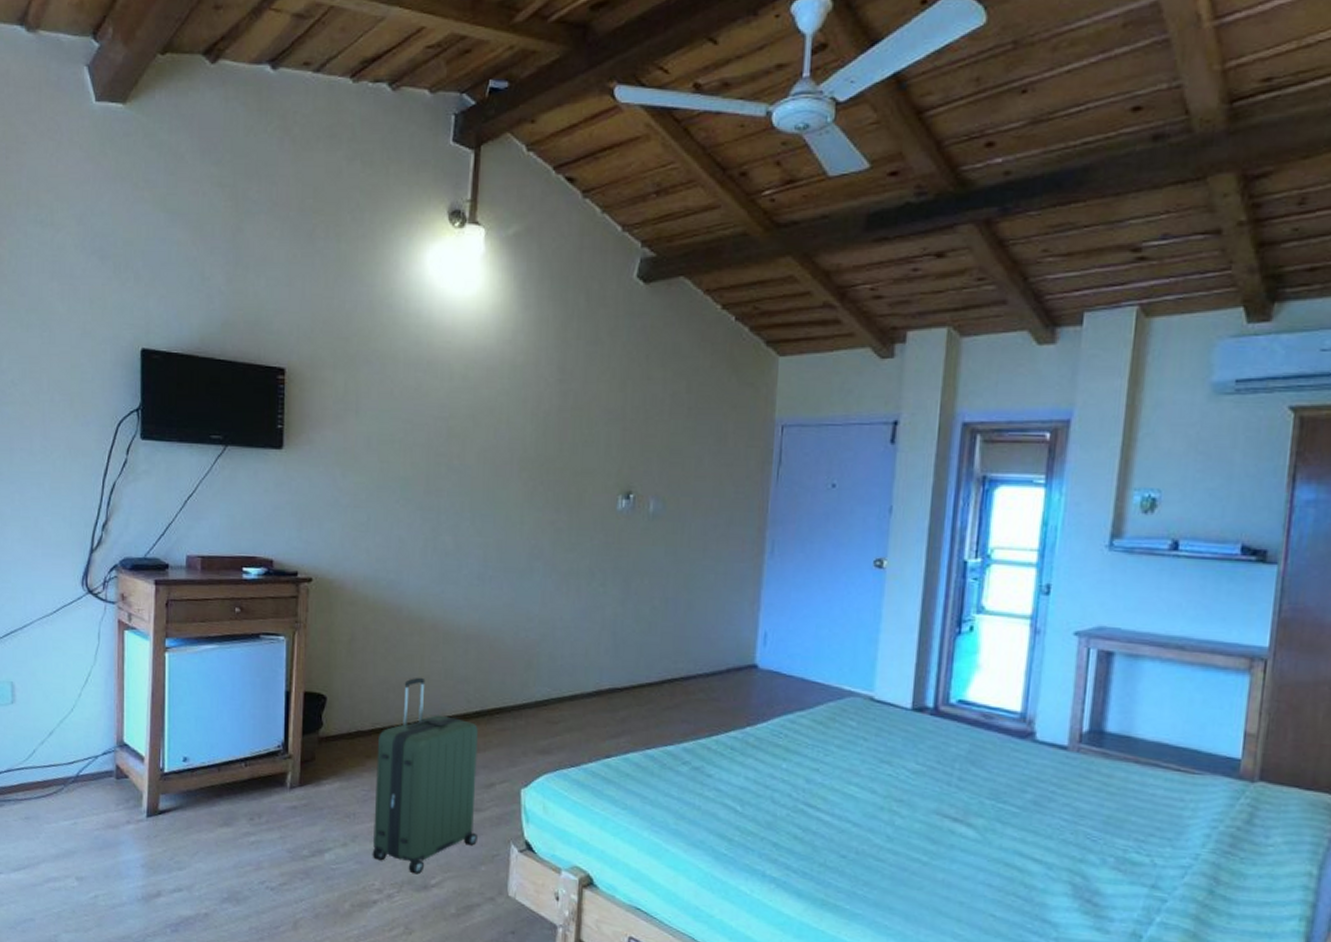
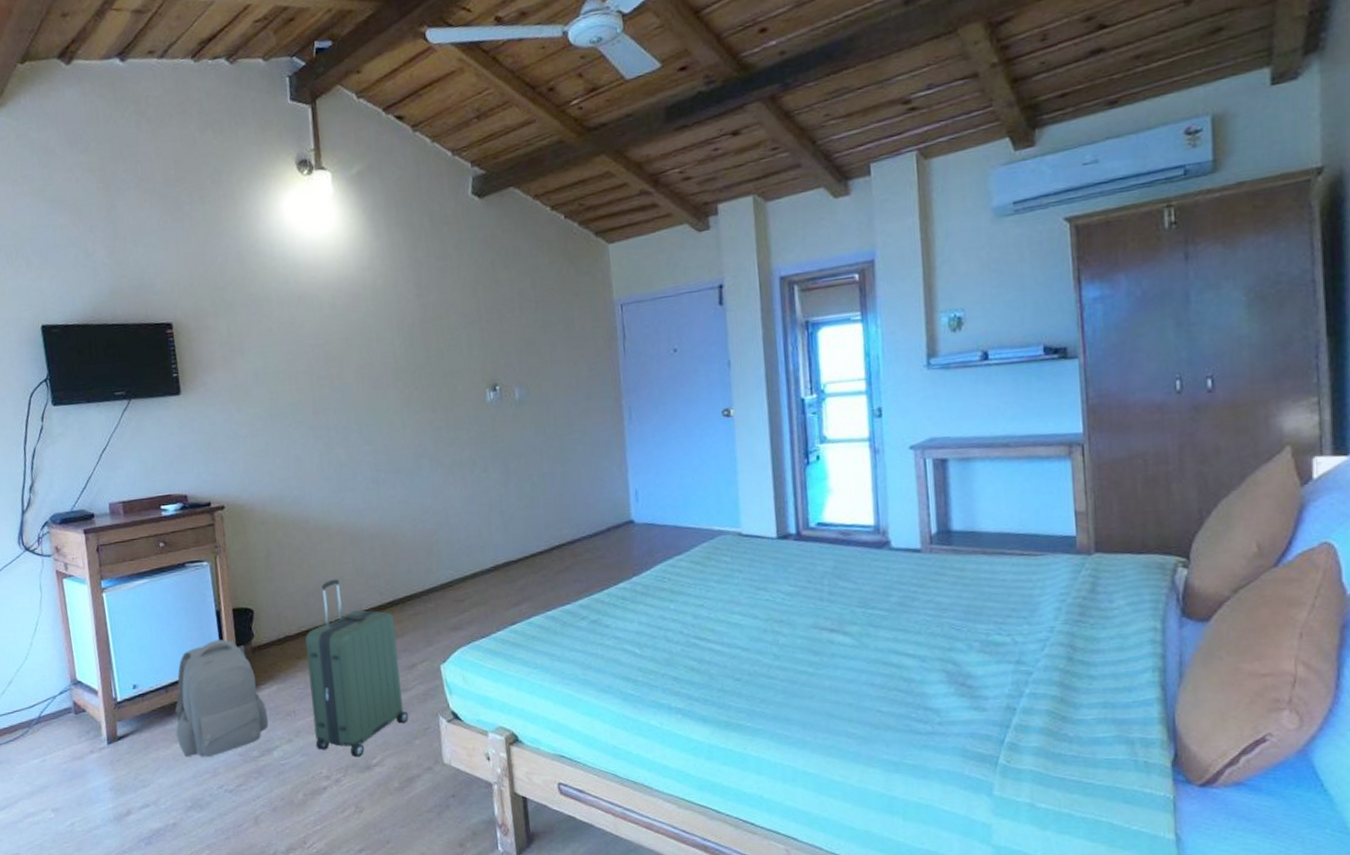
backpack: none [223,722,324,849] -> present [175,639,269,758]

